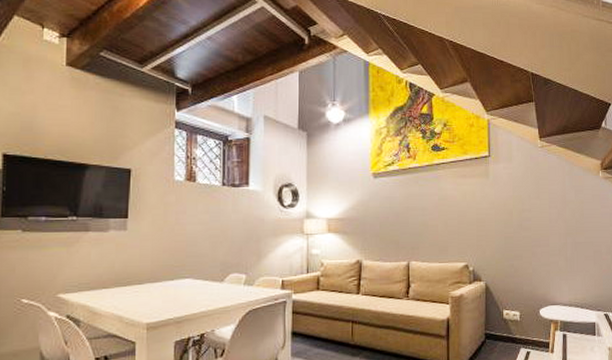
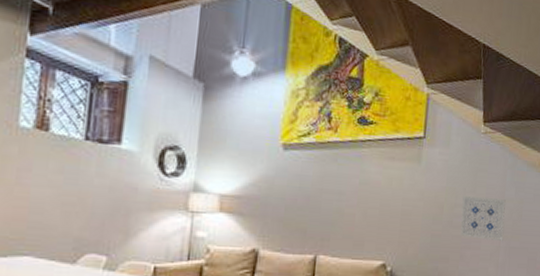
wall art: none [529,201,569,239] -> present [460,195,506,242]

